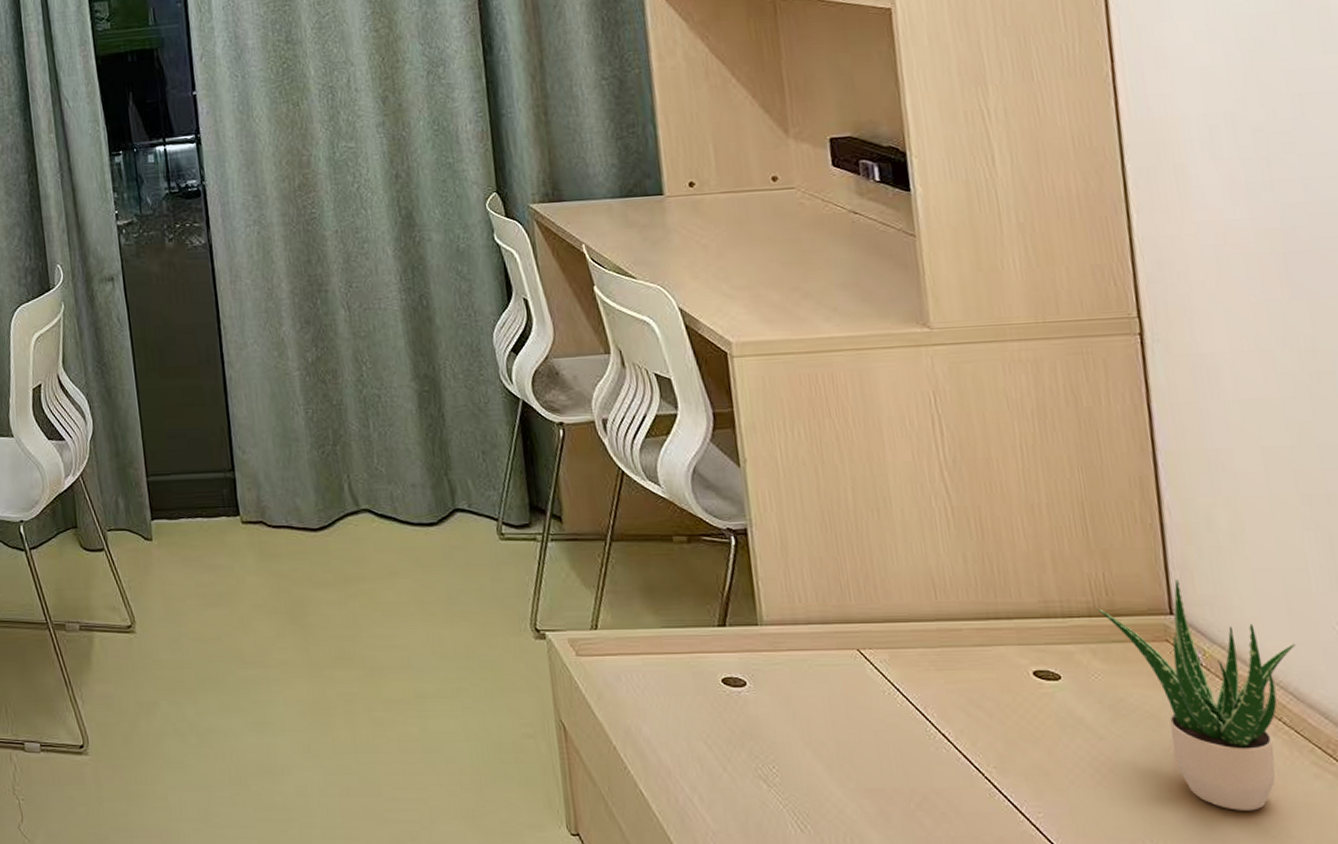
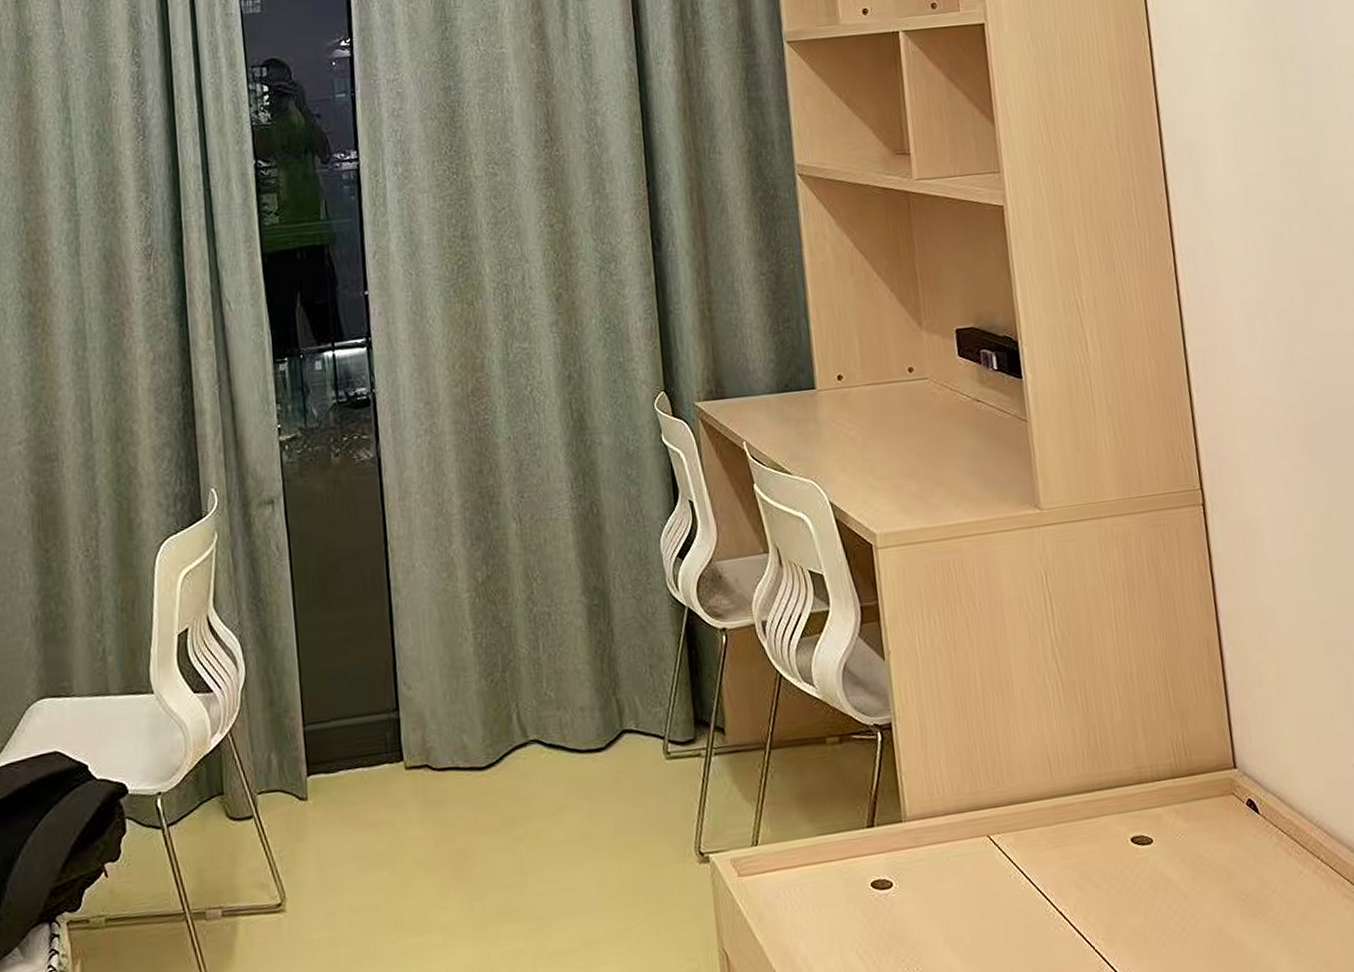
potted plant: present [1096,580,1297,811] -> none [1178,734,1328,951]

